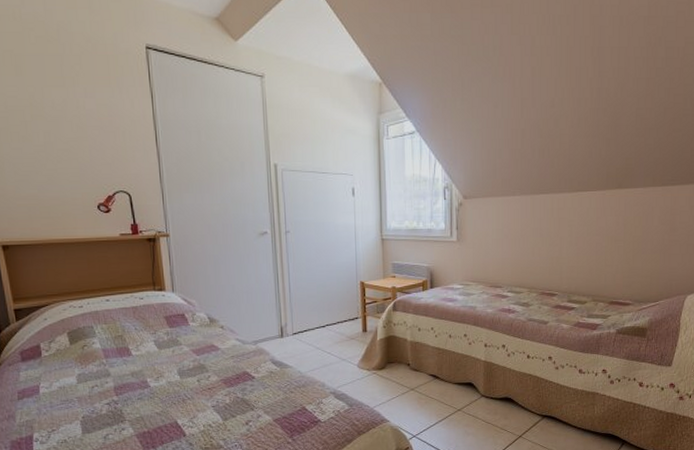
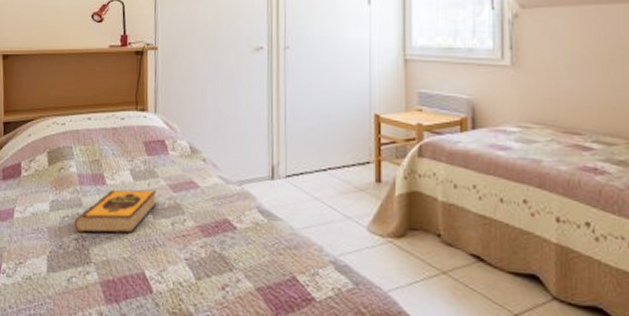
hardback book: none [104,355,183,398] -> present [74,189,157,234]

